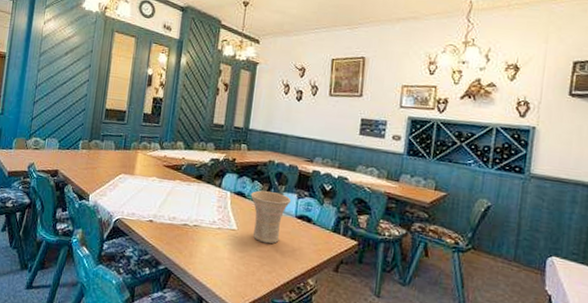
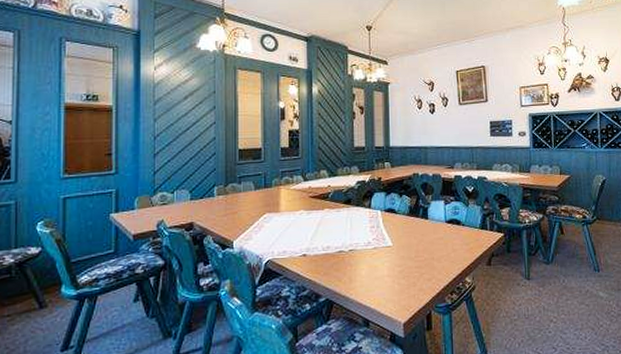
vase: present [250,190,291,244] -> none [401,203,439,253]

